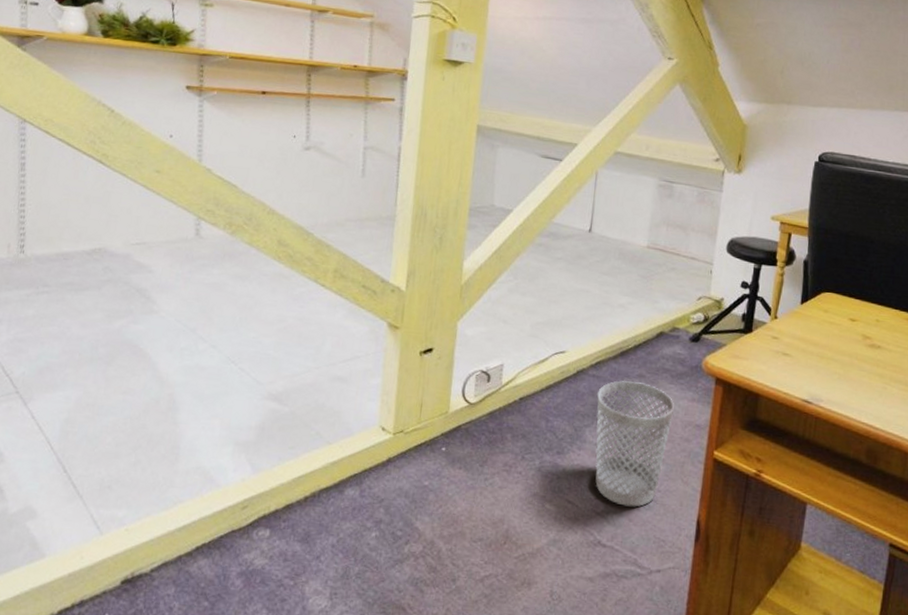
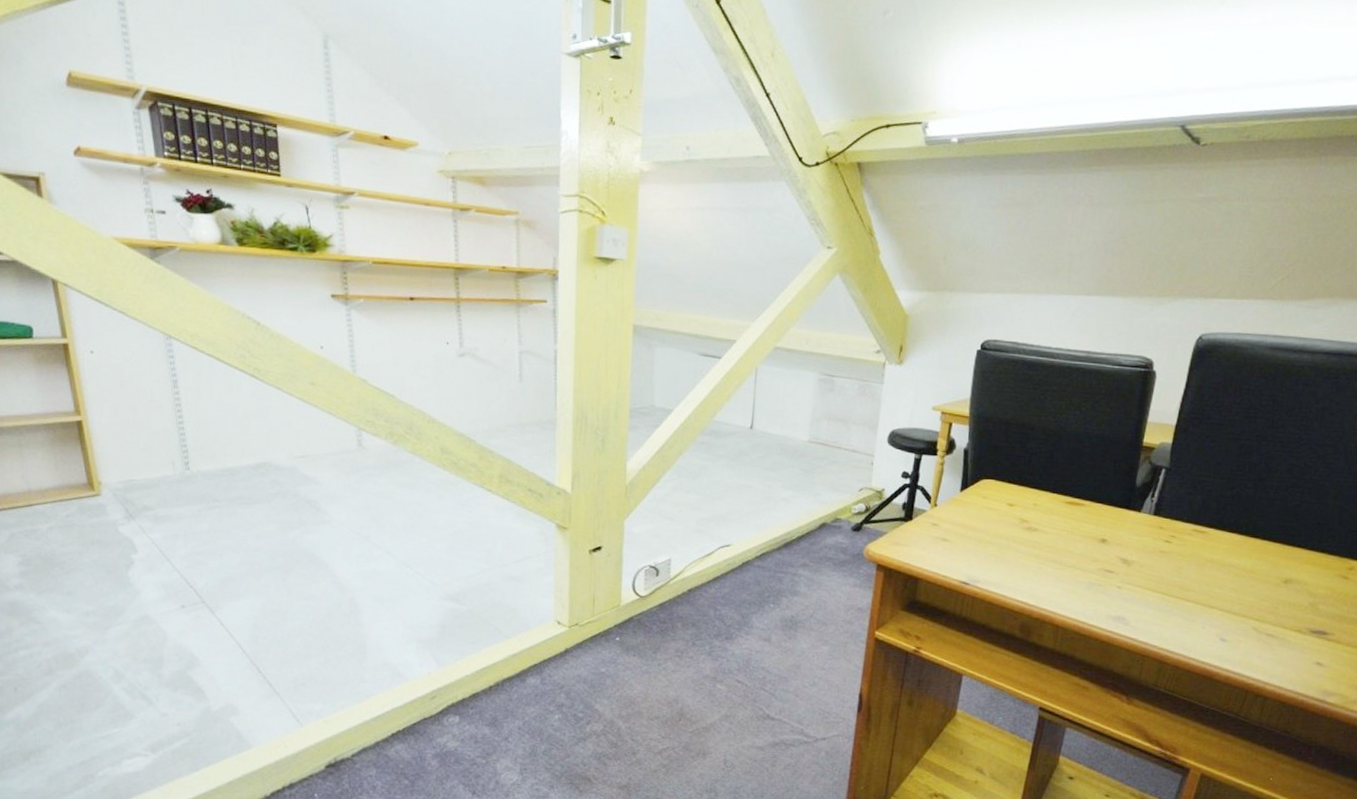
wastebasket: present [595,381,674,507] -> none [762,570,837,684]

